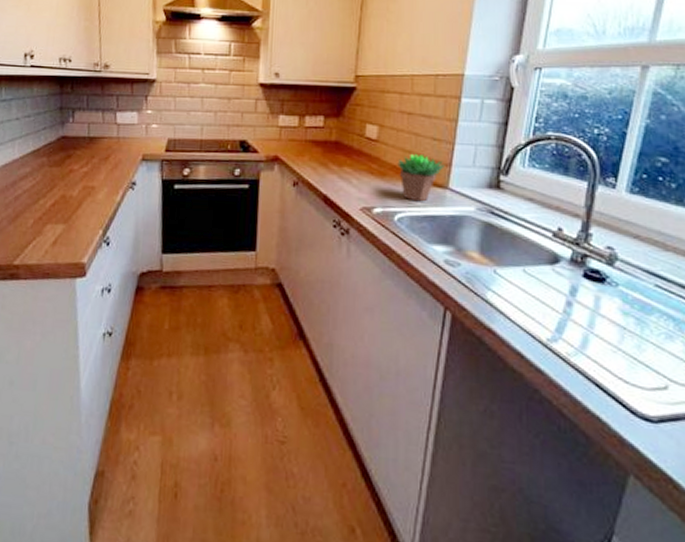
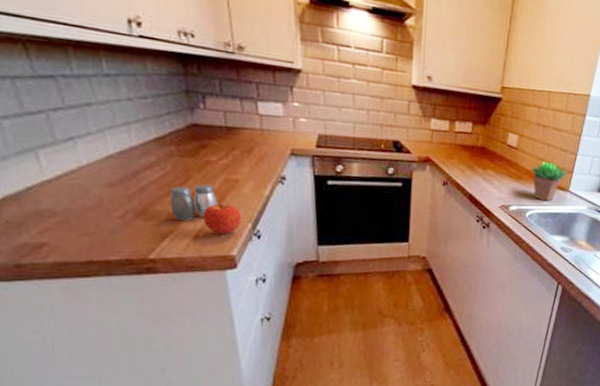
salt and pepper shaker: none [36,192,76,228] -> present [171,184,218,221]
fruit: none [61,210,94,242] -> present [203,203,241,235]

